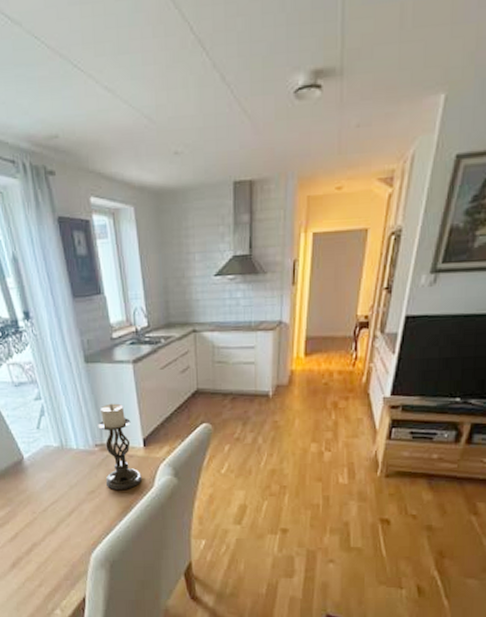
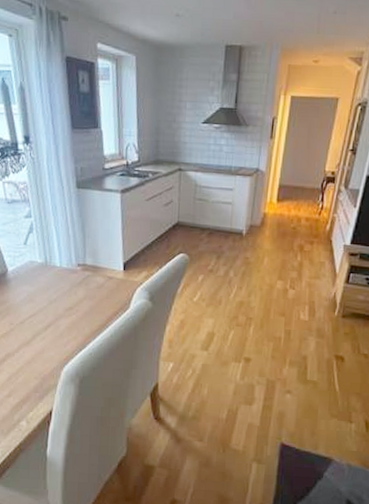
candle holder: present [98,403,142,491] -> none [82,227,119,310]

